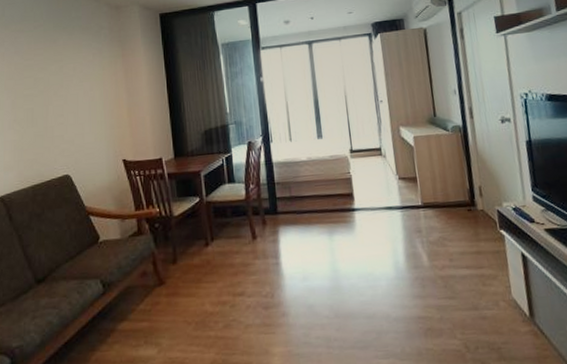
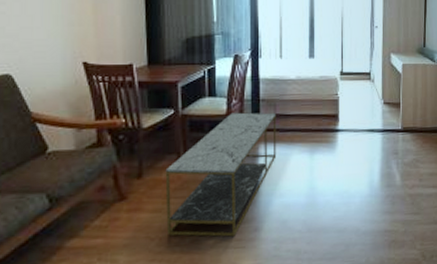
coffee table: none [196,195,296,322] -> present [165,112,277,237]

